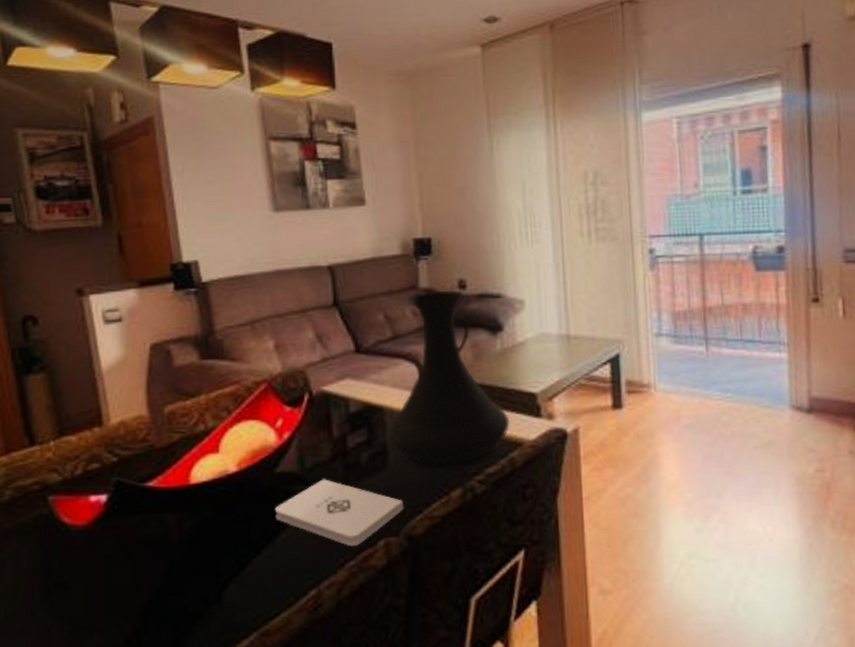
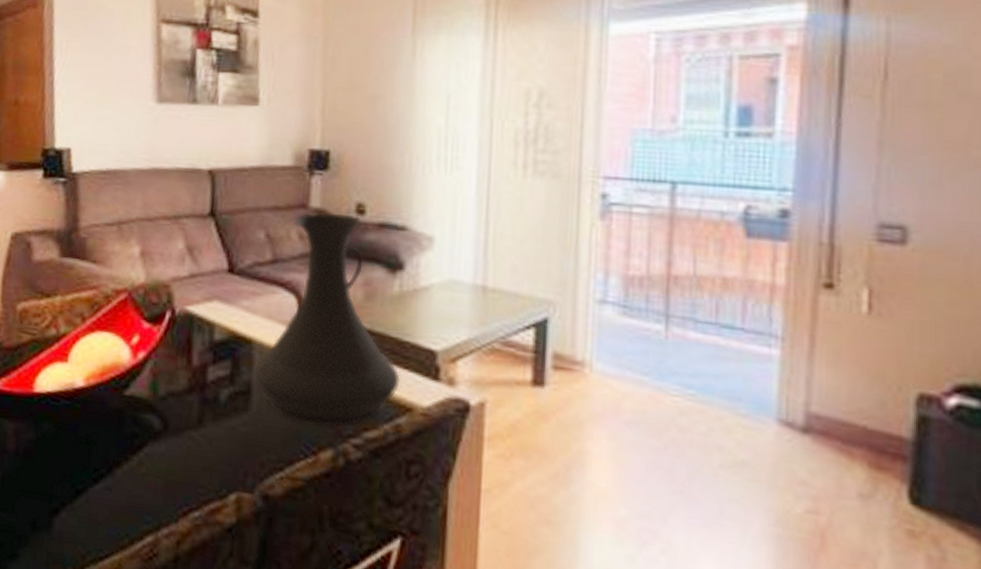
notepad: present [274,479,404,547] -> none [119,411,263,496]

